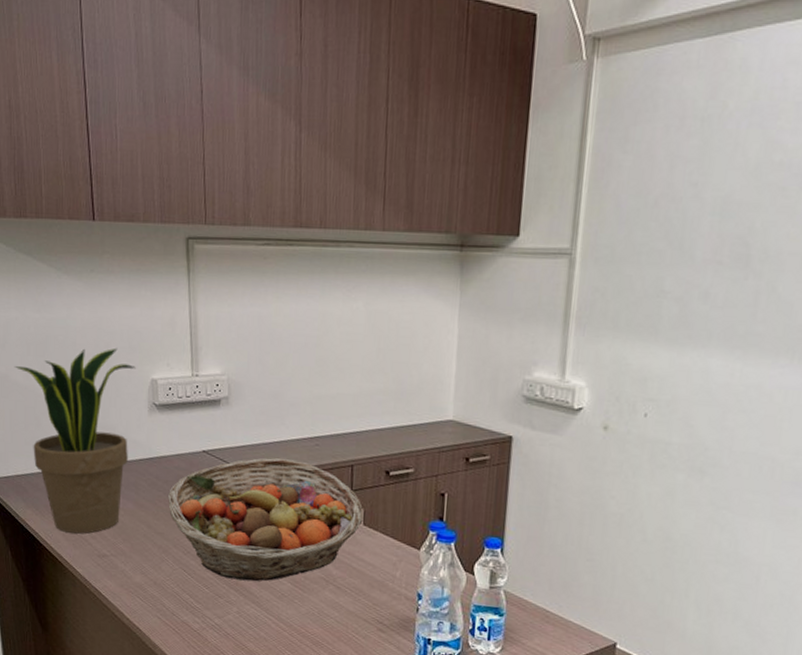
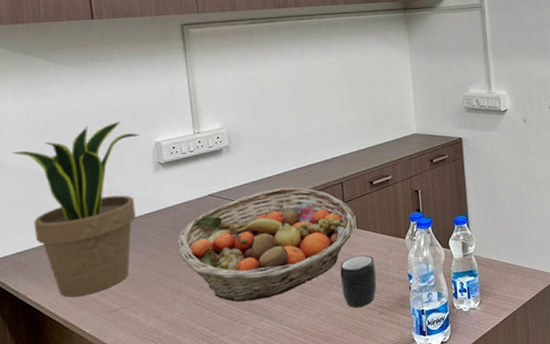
mug: none [337,556,380,617] -> present [340,255,377,308]

